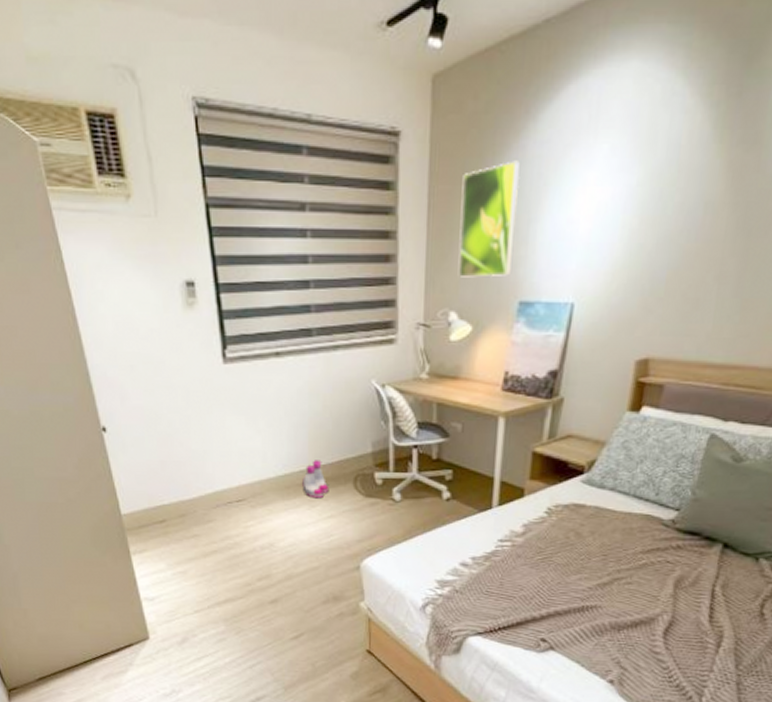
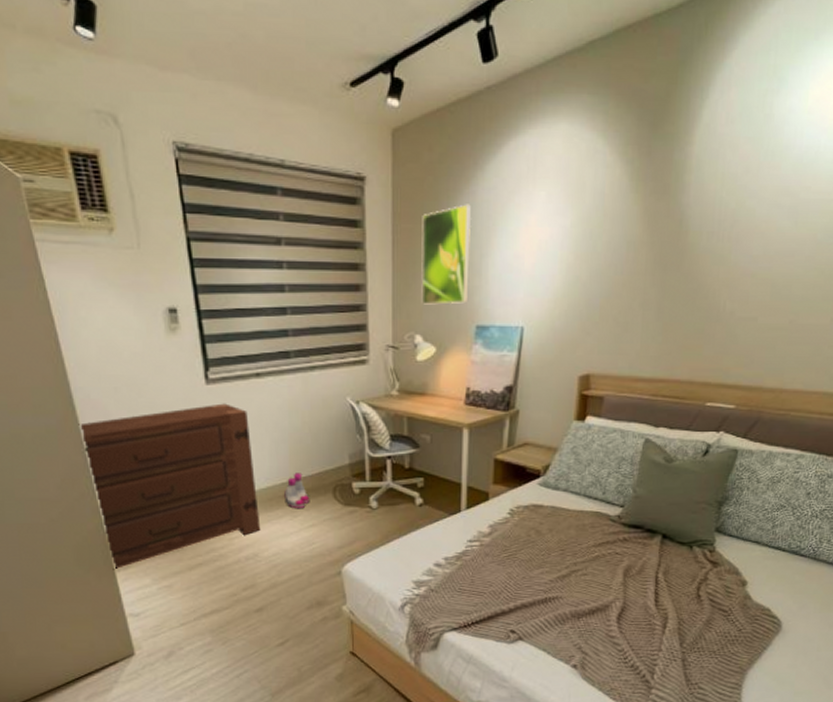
dresser: none [95,384,277,553] -> present [78,403,261,570]

